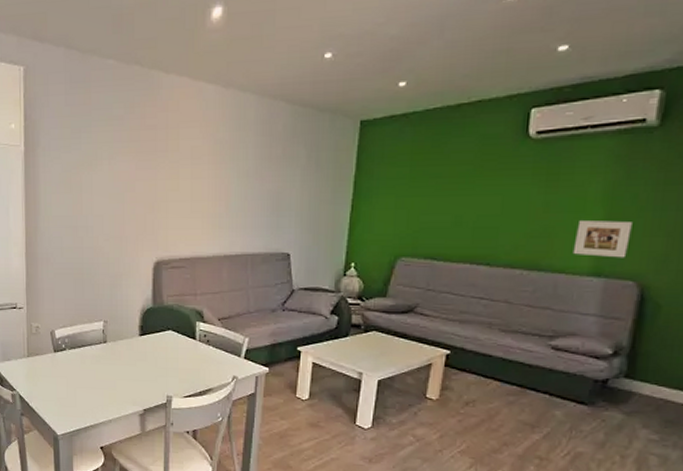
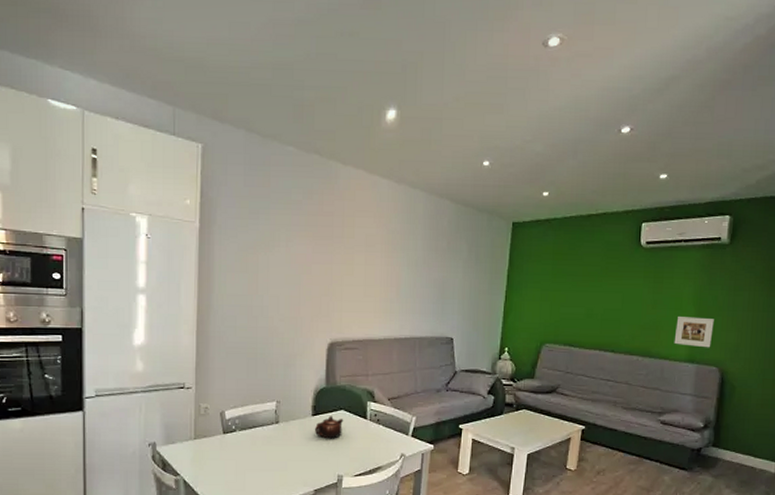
teapot: none [143,335,172,360] -> present [315,415,344,439]

